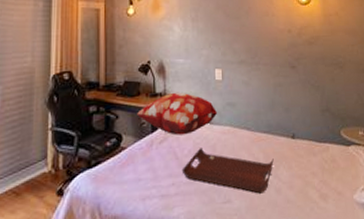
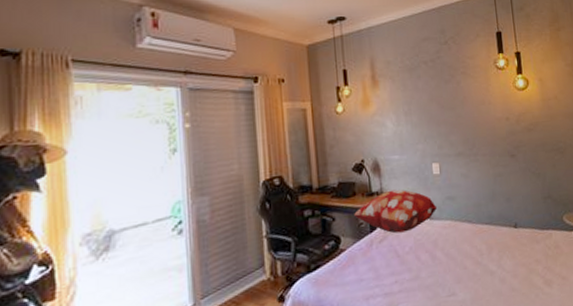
serving tray: present [181,148,274,194] -> none [404,244,497,285]

